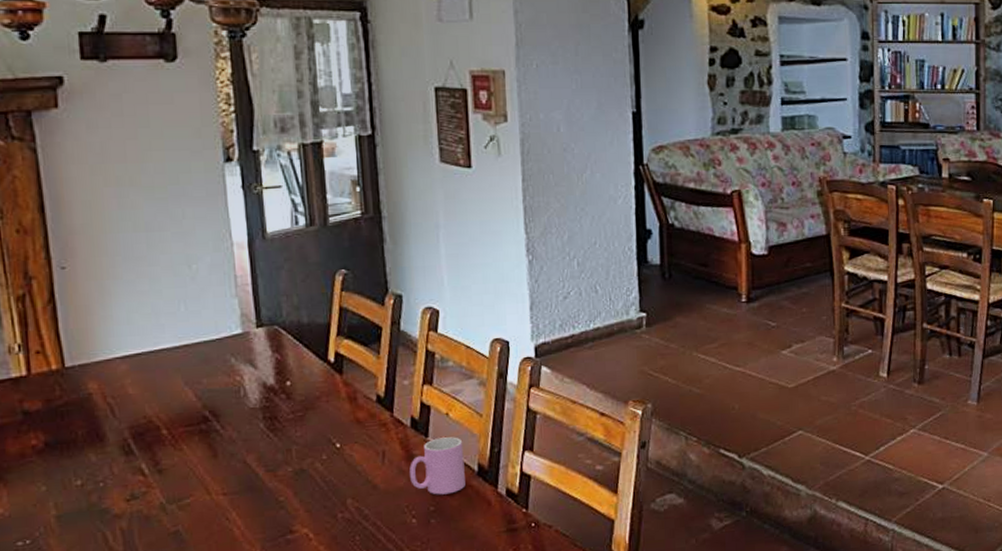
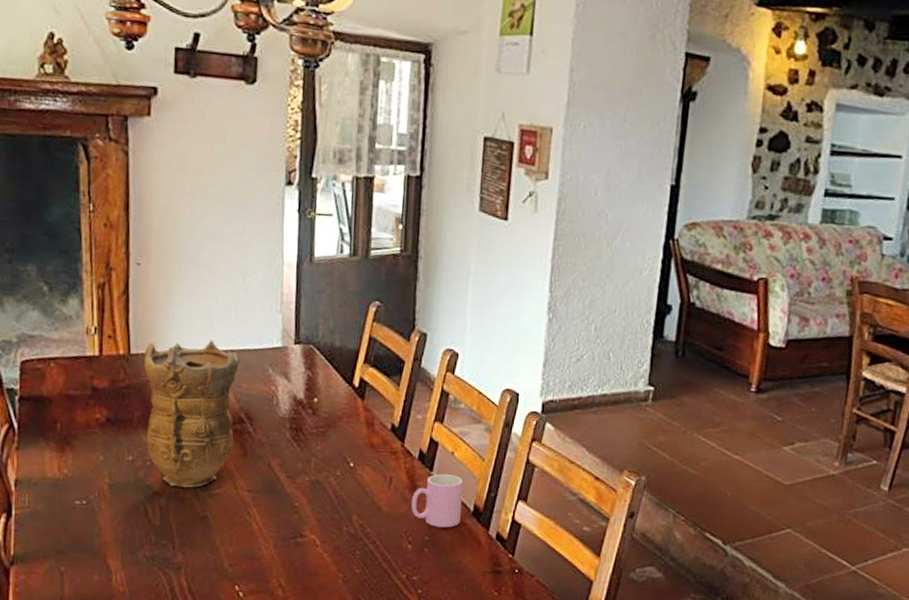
vase: none [81,338,200,505] -> present [143,340,241,488]

